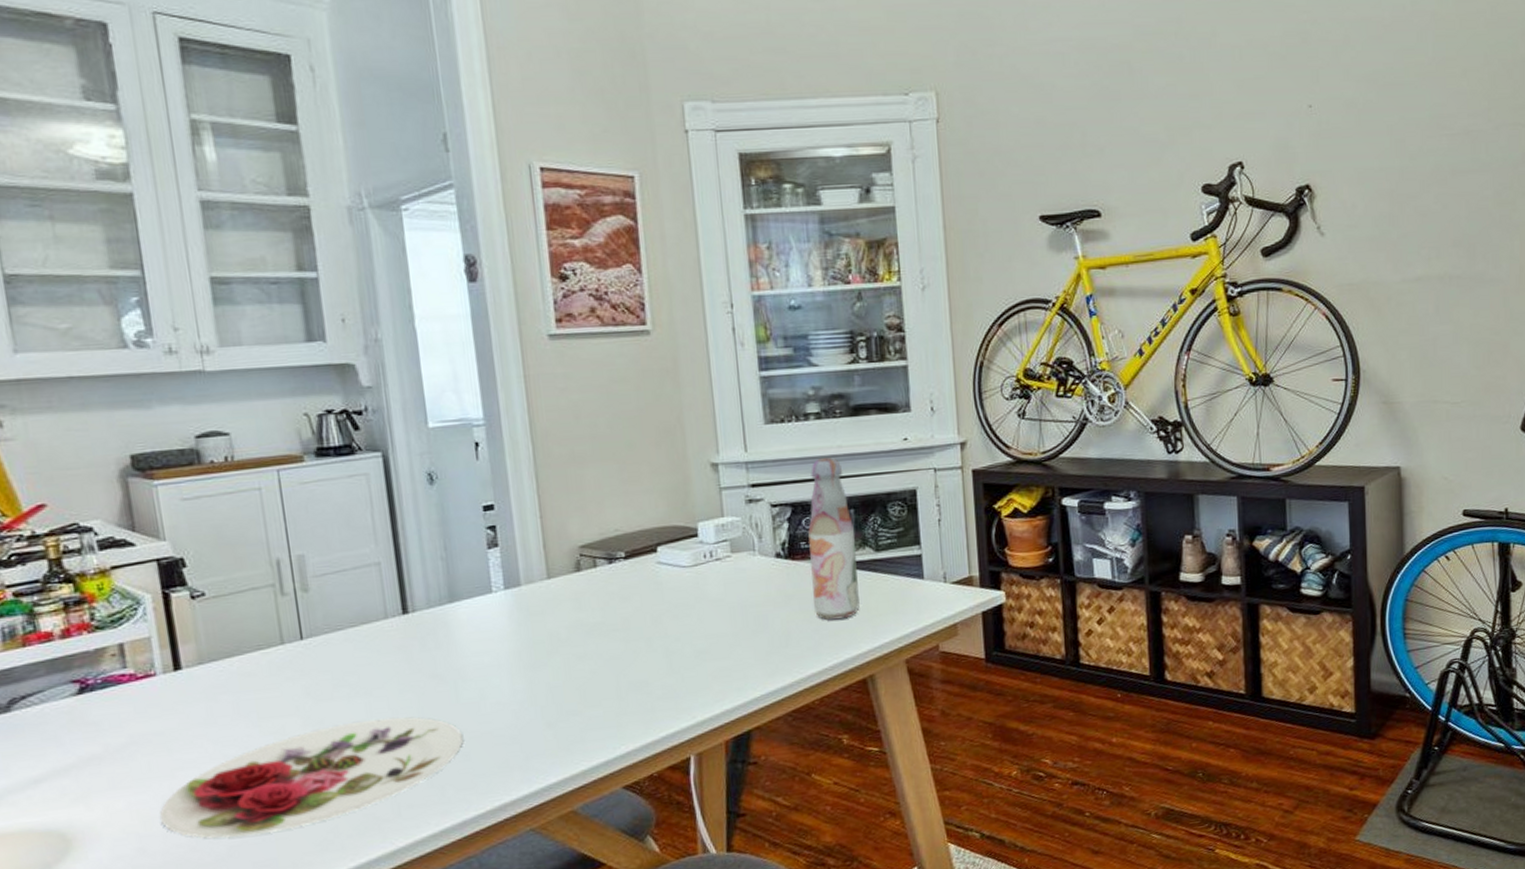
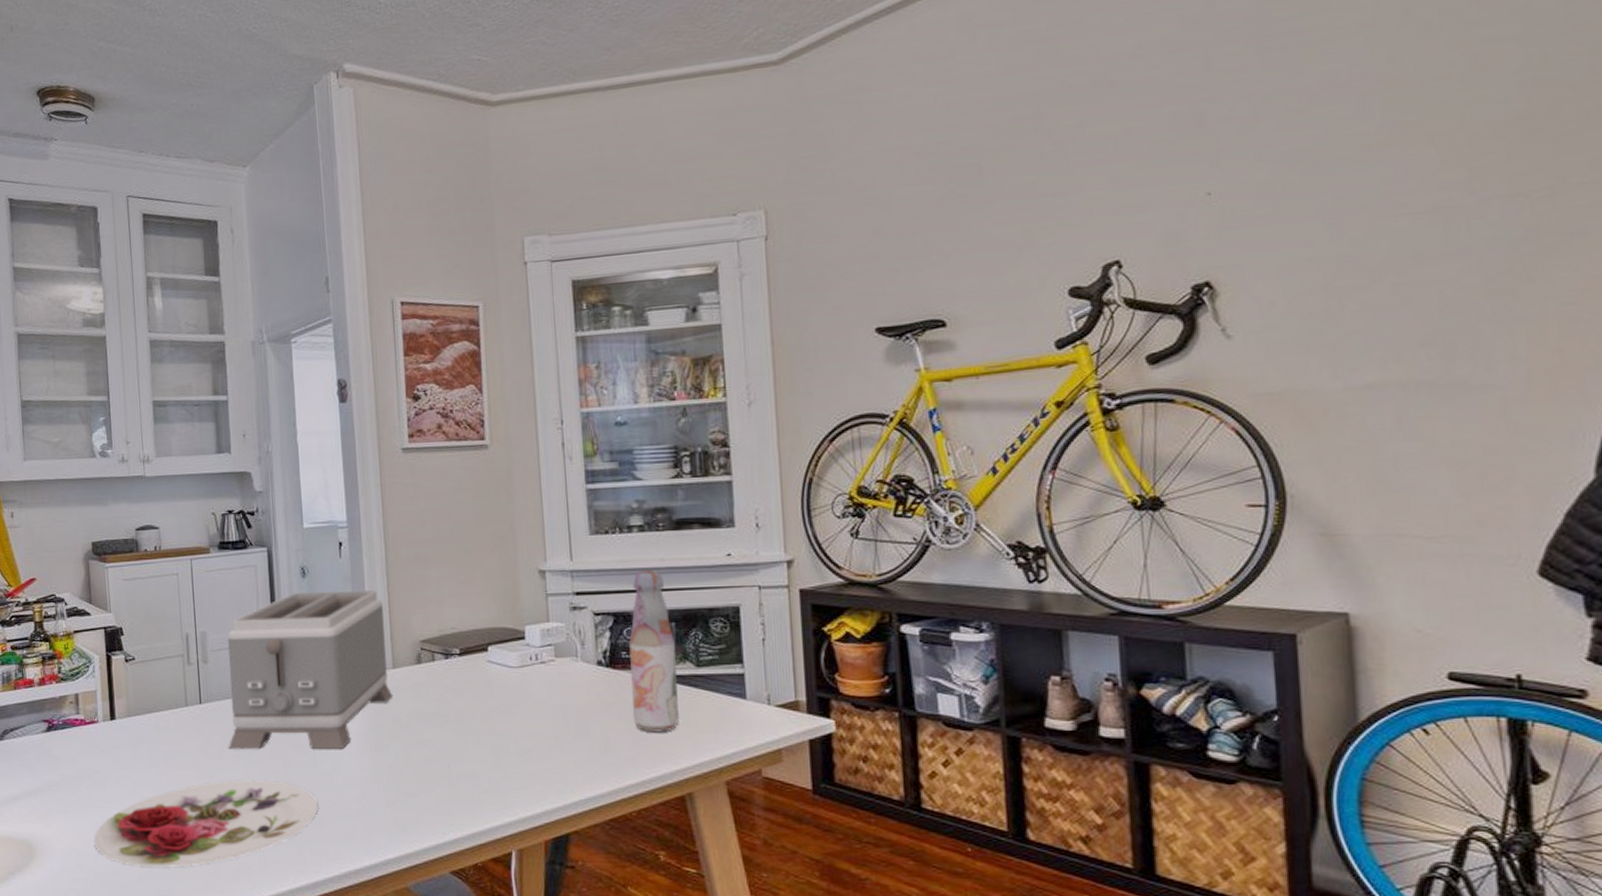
toaster: none [333,495,549,689] -> present [227,590,393,750]

